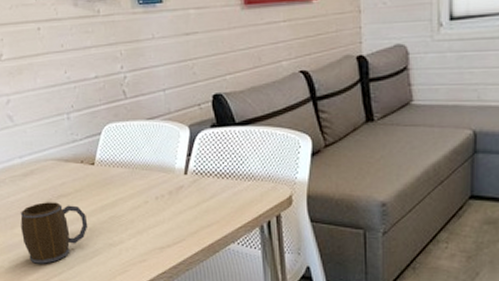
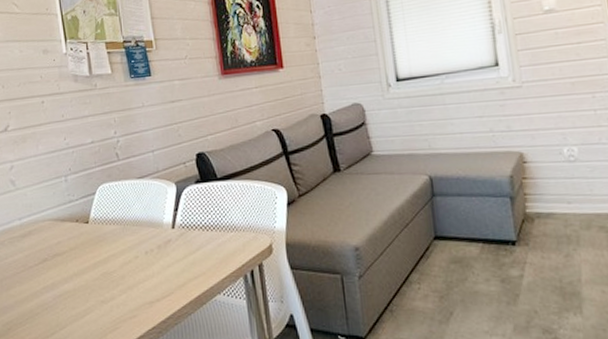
mug: present [20,202,88,264] -> none [16,261,81,325]

